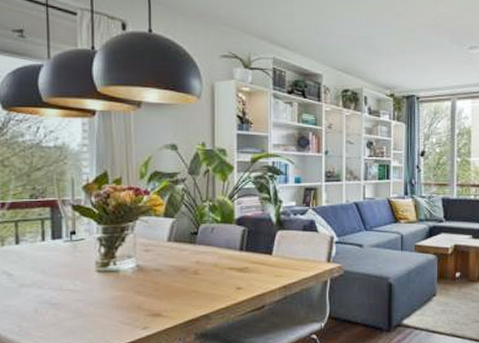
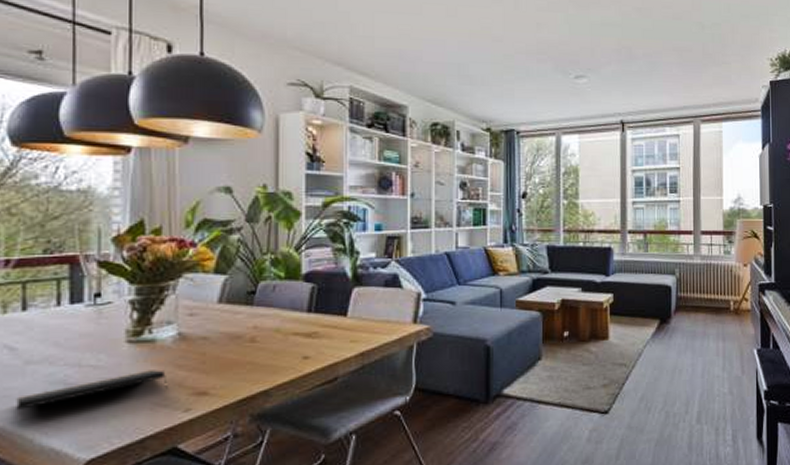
notepad: none [14,295,130,323] -> present [16,370,168,410]

